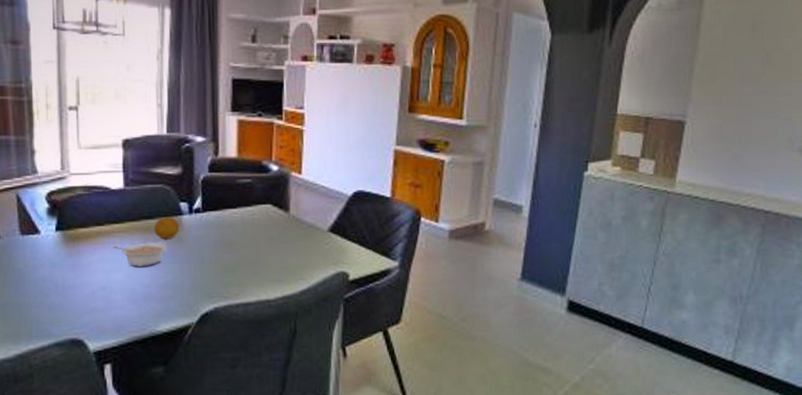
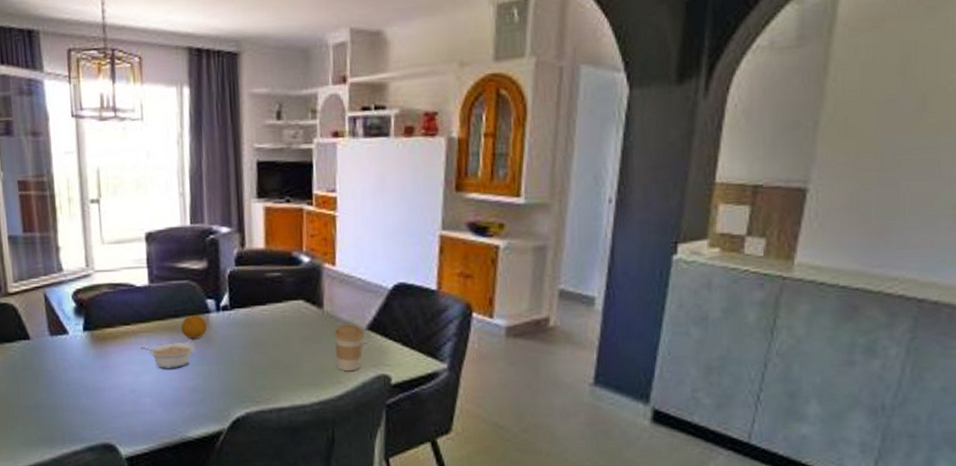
coffee cup: none [298,226,327,269] -> present [334,324,365,372]

